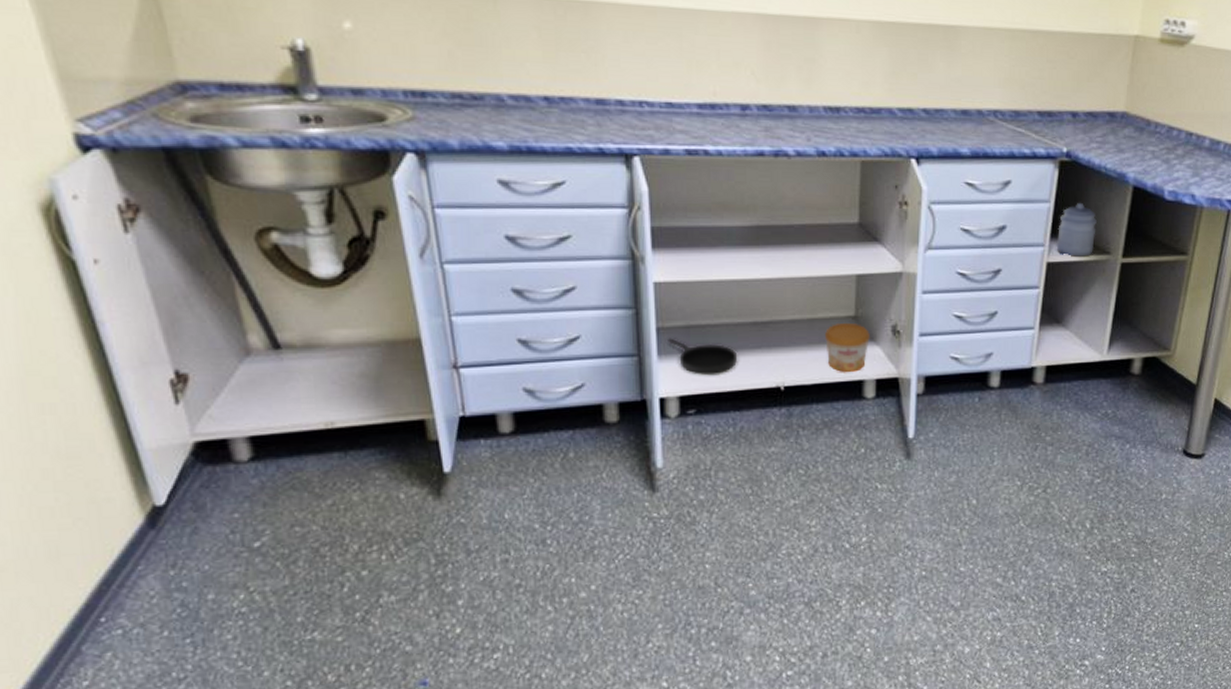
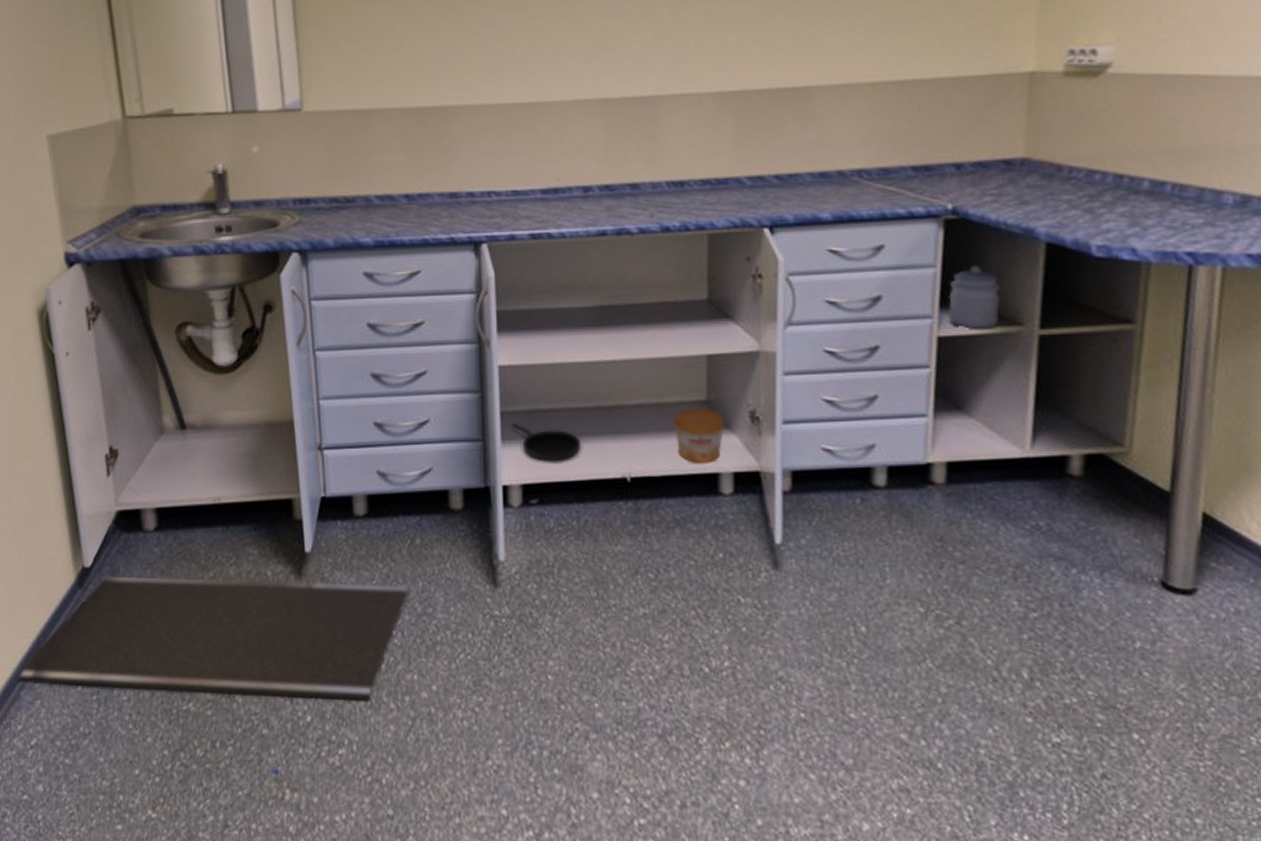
door mat: none [72,497,564,639] -> present [16,577,409,701]

